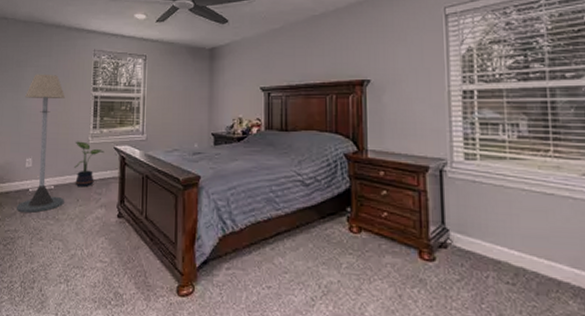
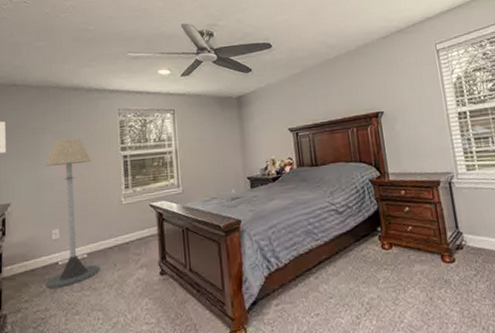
potted plant: present [73,141,104,187] -> none [107,203,140,251]

